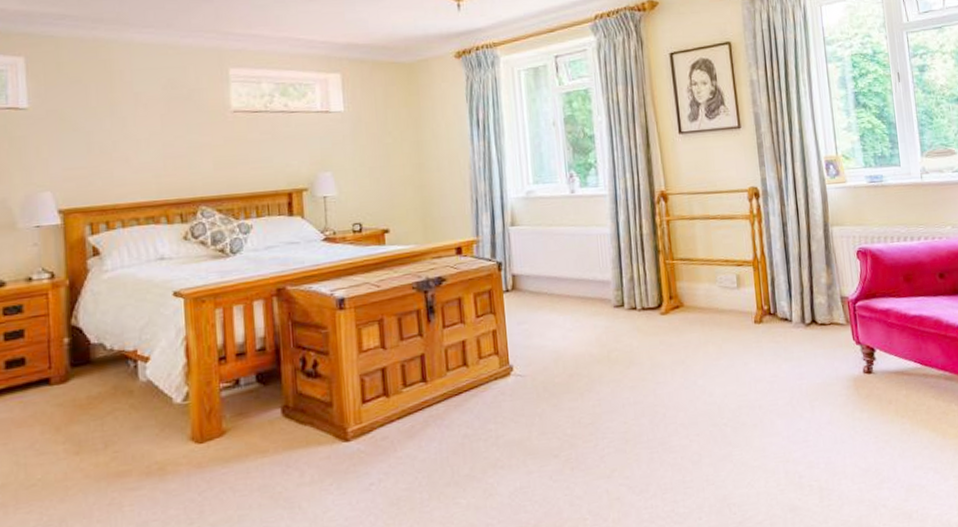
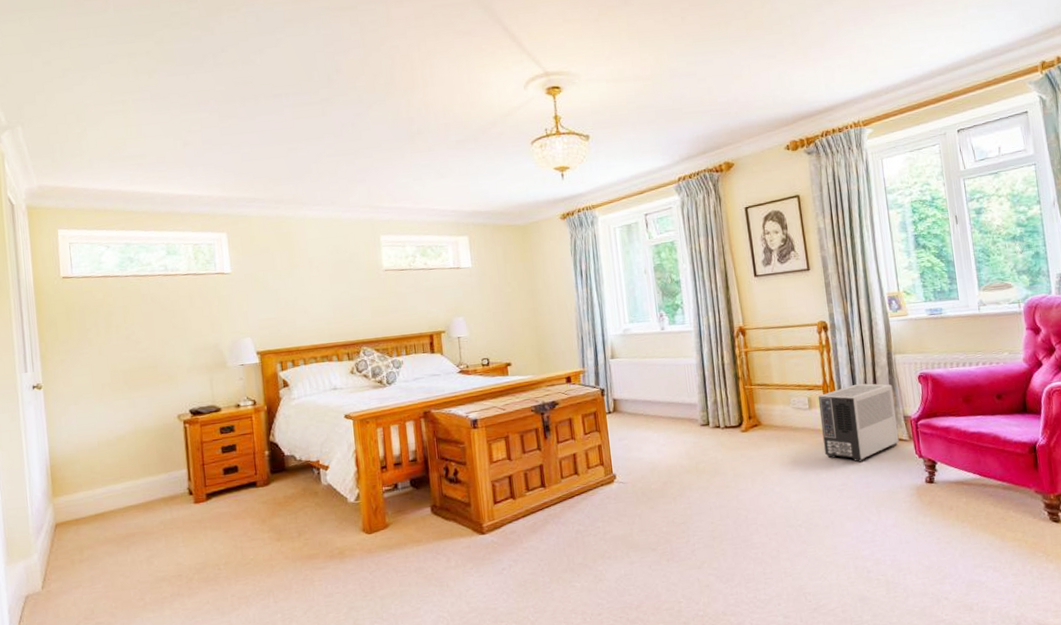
air purifier: none [747,259,836,350] -> present [817,383,899,462]

